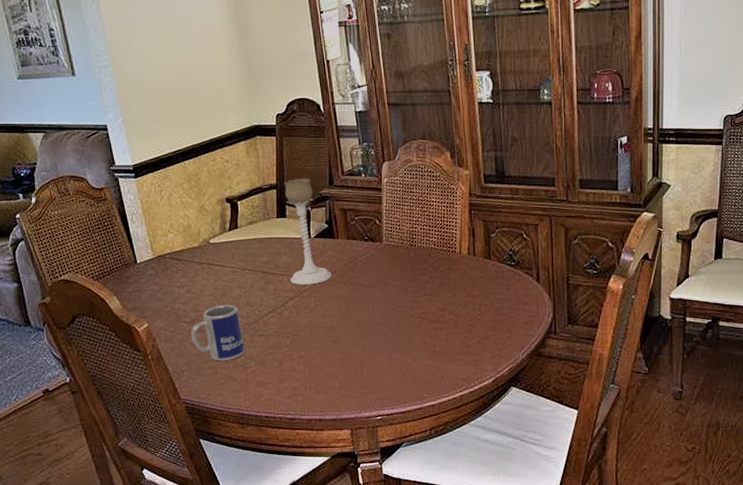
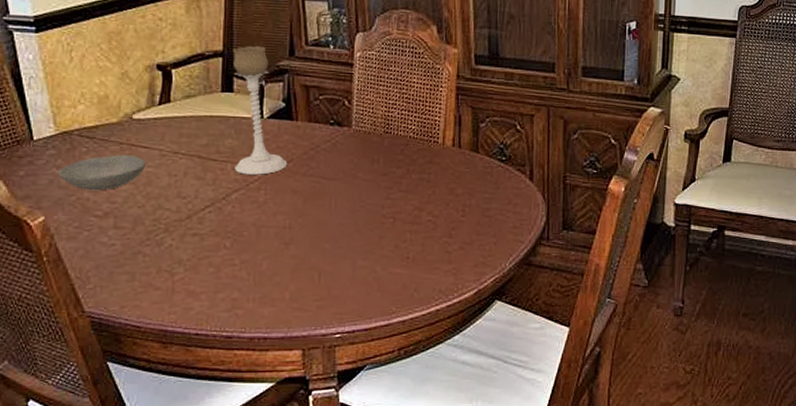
bowl: none [156,272,222,302] -> present [58,155,147,191]
mug: present [190,305,245,362] -> none [101,196,173,266]

